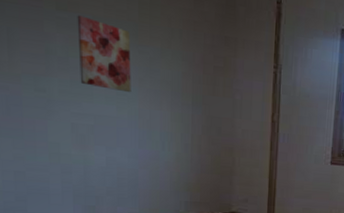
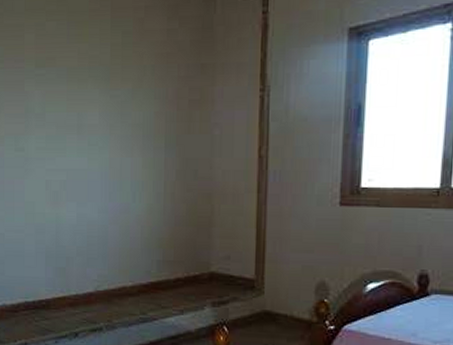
wall art: present [77,15,131,93] -> none [53,69,103,142]

